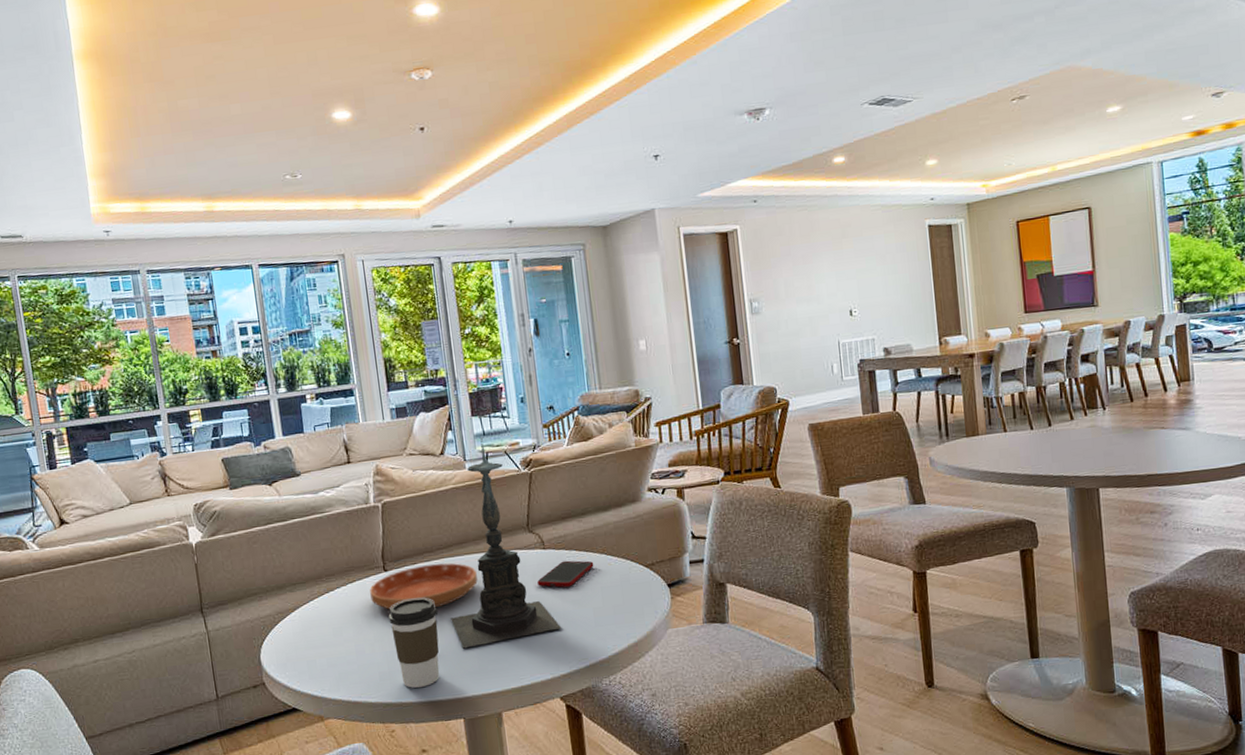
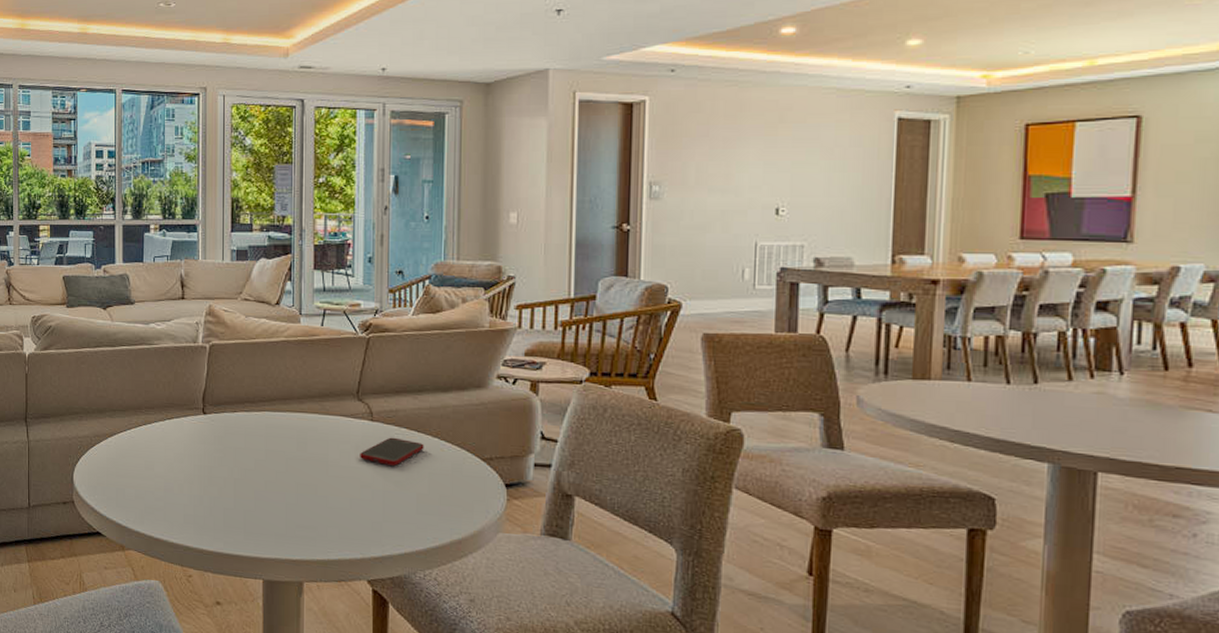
saucer: present [370,563,478,610] -> none [186,415,297,461]
coffee cup: present [388,597,440,688] -> none [201,446,251,539]
candle holder: present [451,437,562,649] -> none [263,293,380,509]

